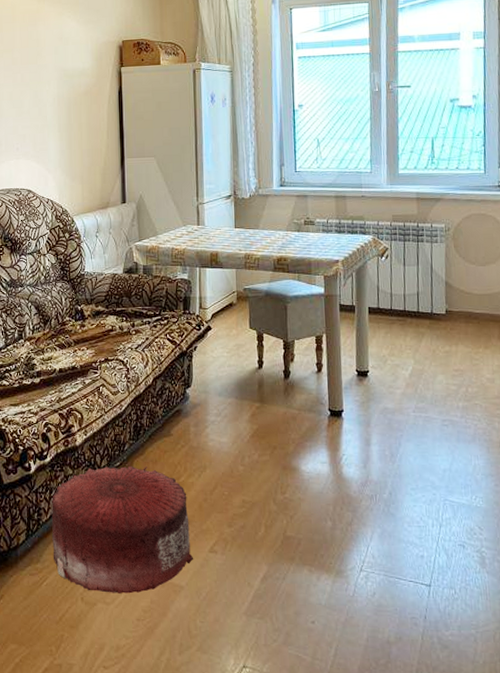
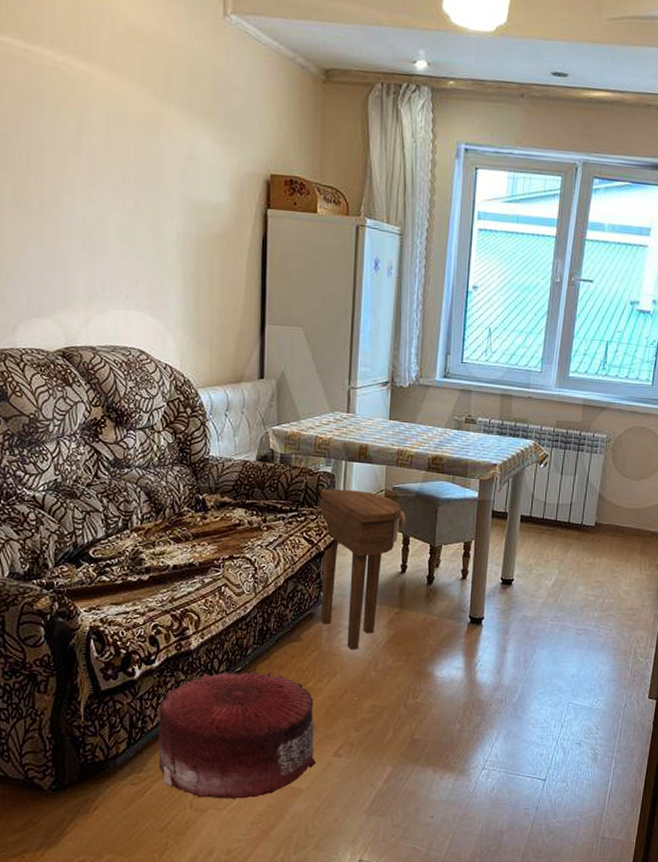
side table: none [179,293,258,444] -> present [320,488,406,650]

